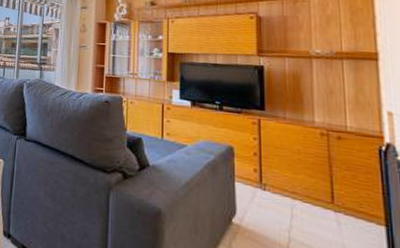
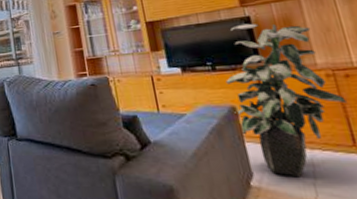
indoor plant: none [229,72,334,223] -> present [225,23,347,178]

